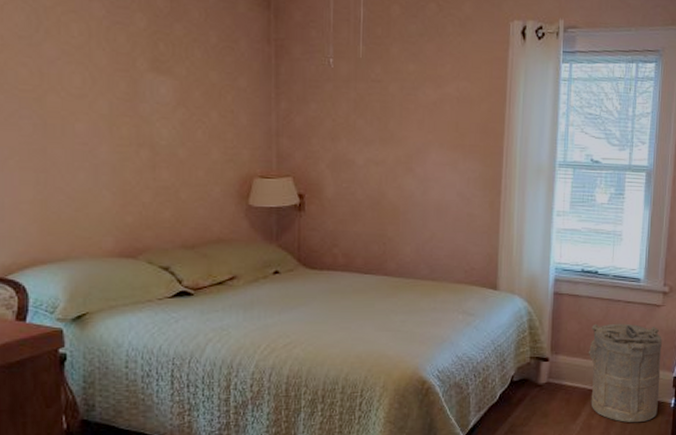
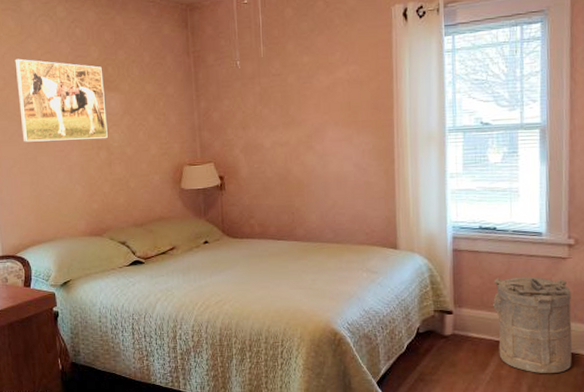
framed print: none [20,13,153,133] -> present [15,58,108,142]

